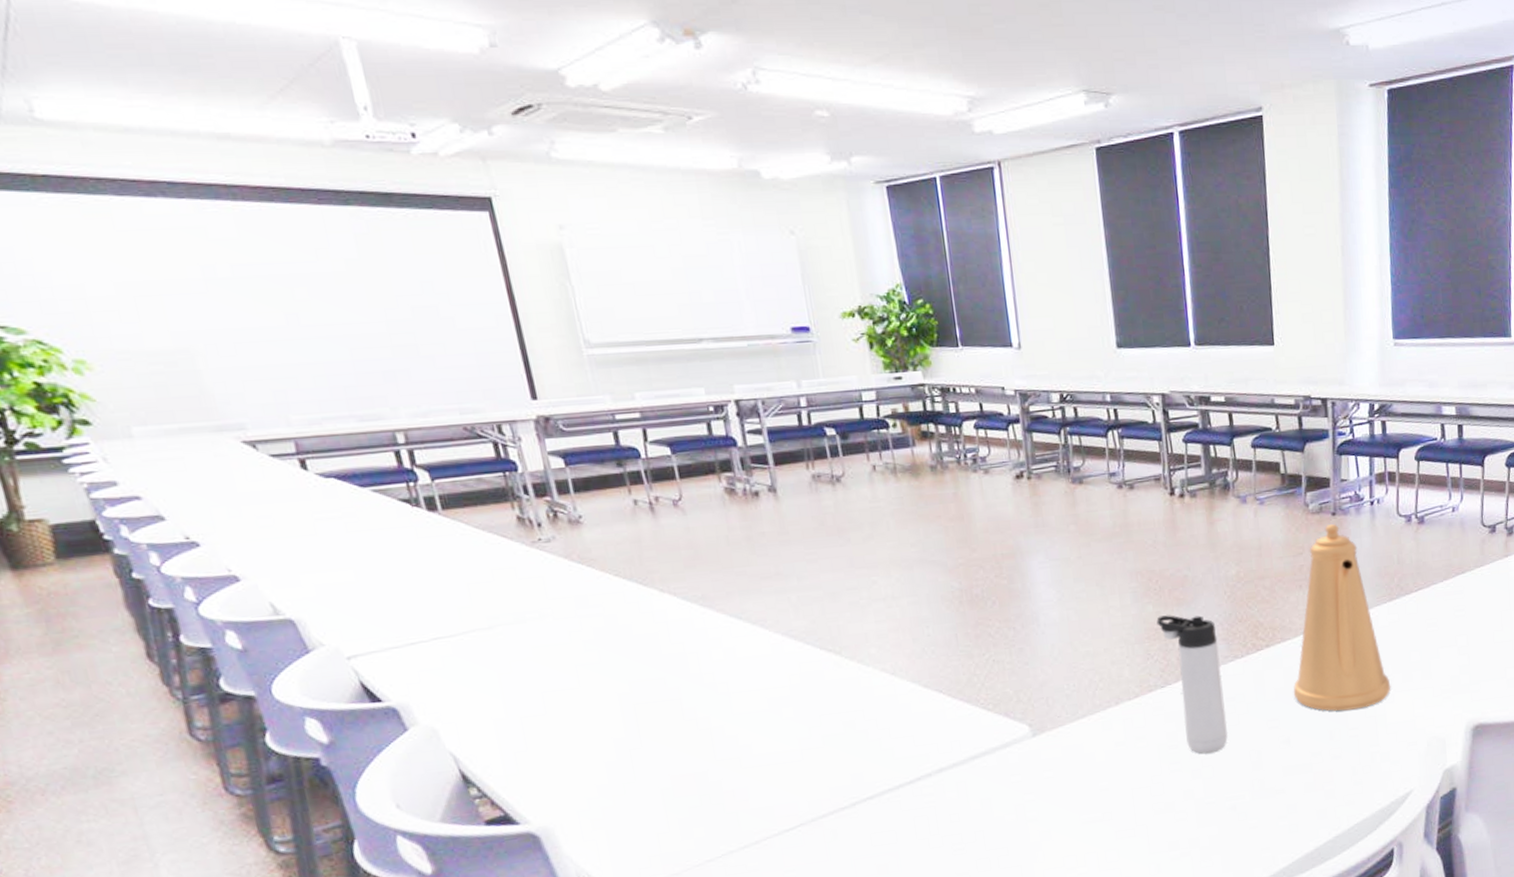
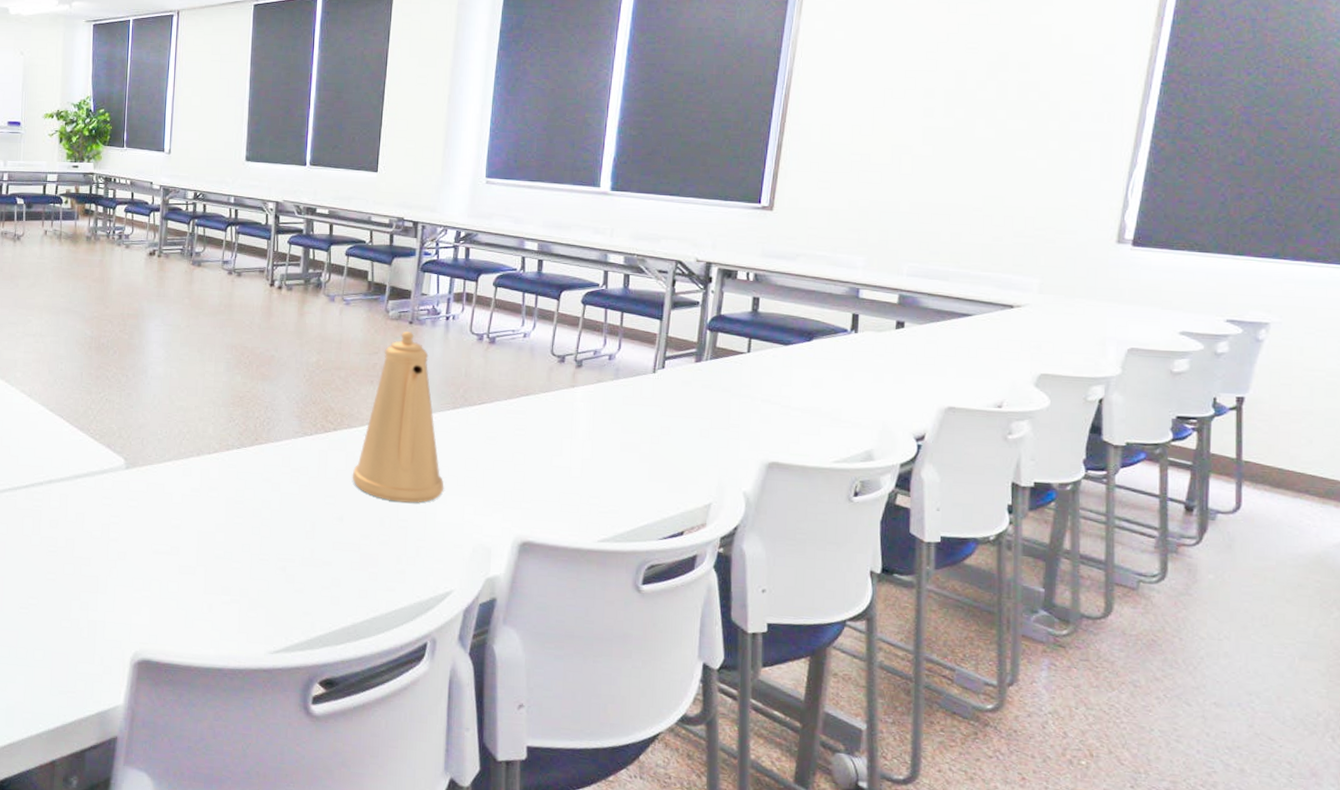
thermos bottle: present [1156,615,1229,753] -> none [242,386,292,514]

